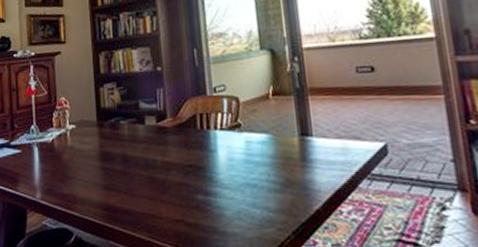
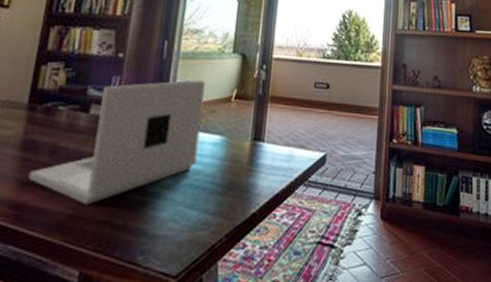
laptop: none [111,81,249,206] -> present [28,79,206,205]

